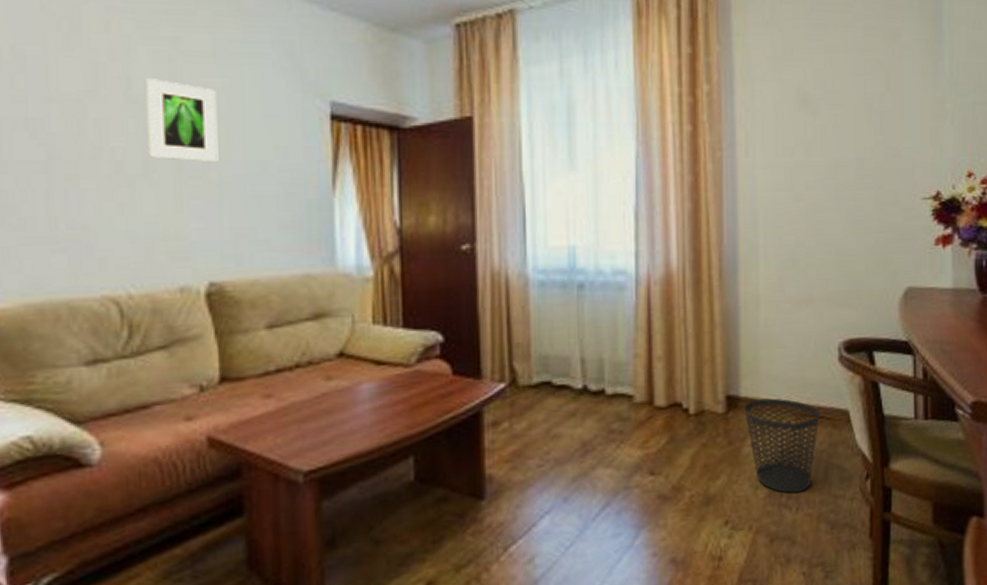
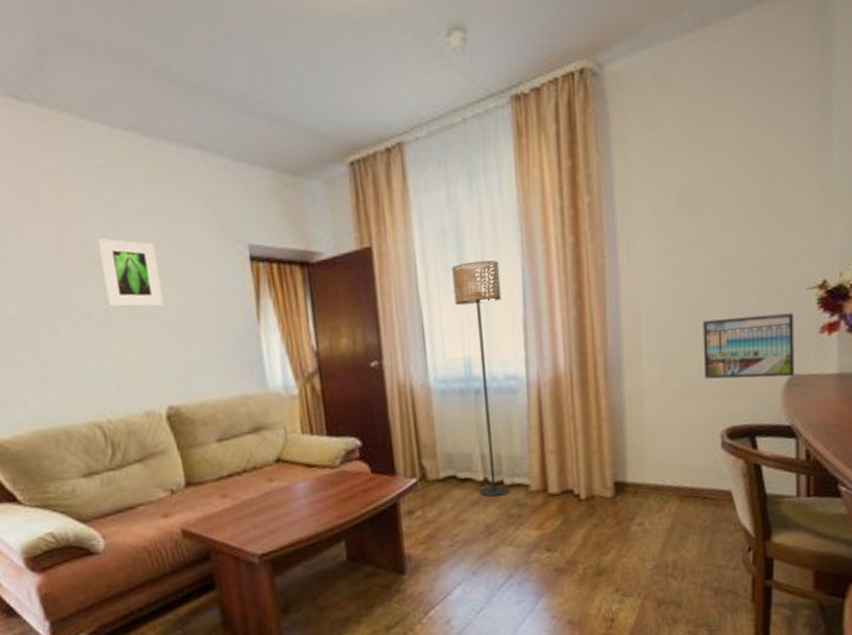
floor lamp: none [560,142,613,409] -> present [452,260,509,498]
wastebasket: present [744,398,820,493] -> none [631,482,703,565]
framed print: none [820,222,910,289] -> present [702,313,794,379]

